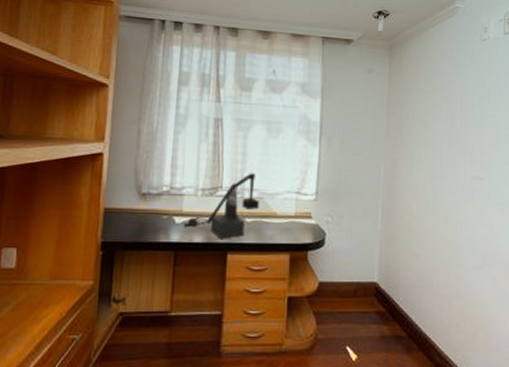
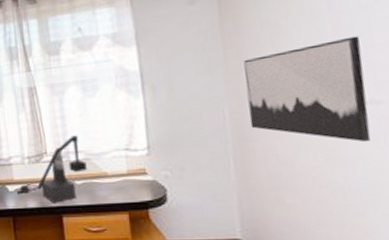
wall art: none [398,125,476,208] -> present [243,36,372,142]

